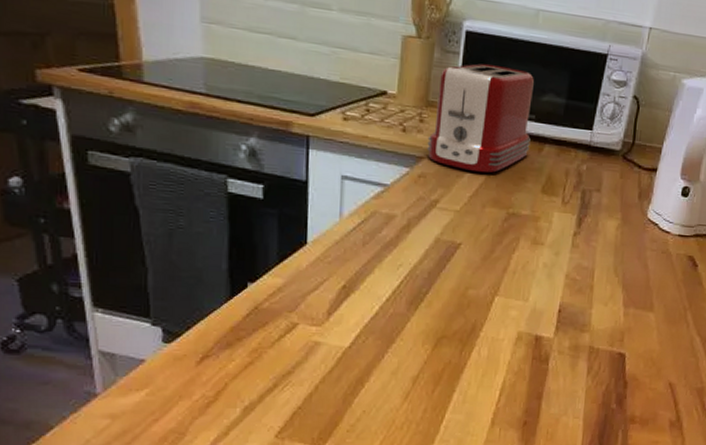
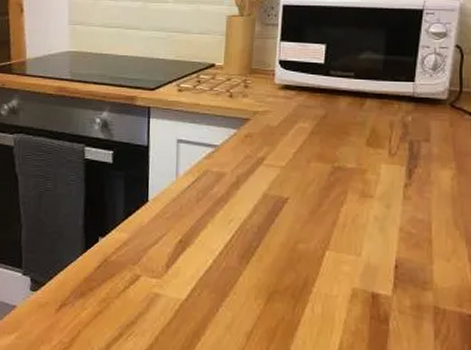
toaster: present [427,64,534,173] -> none [252,32,351,130]

